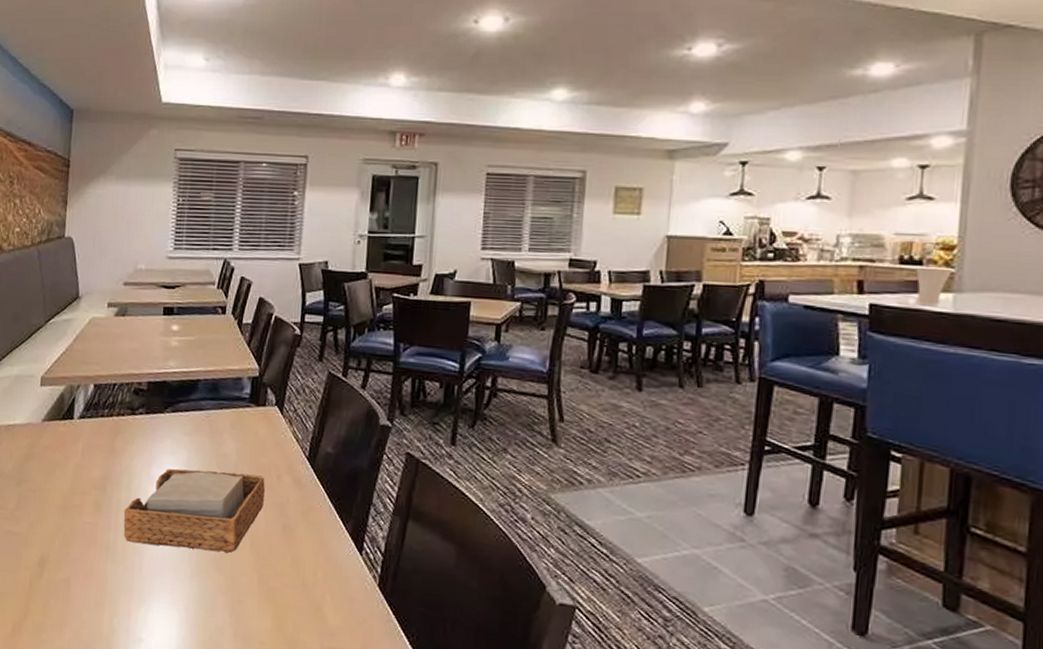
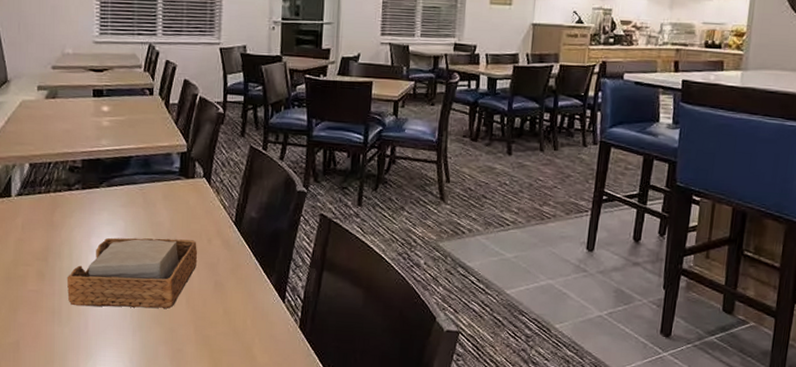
cup: present [915,267,953,305] -> none [715,50,742,81]

